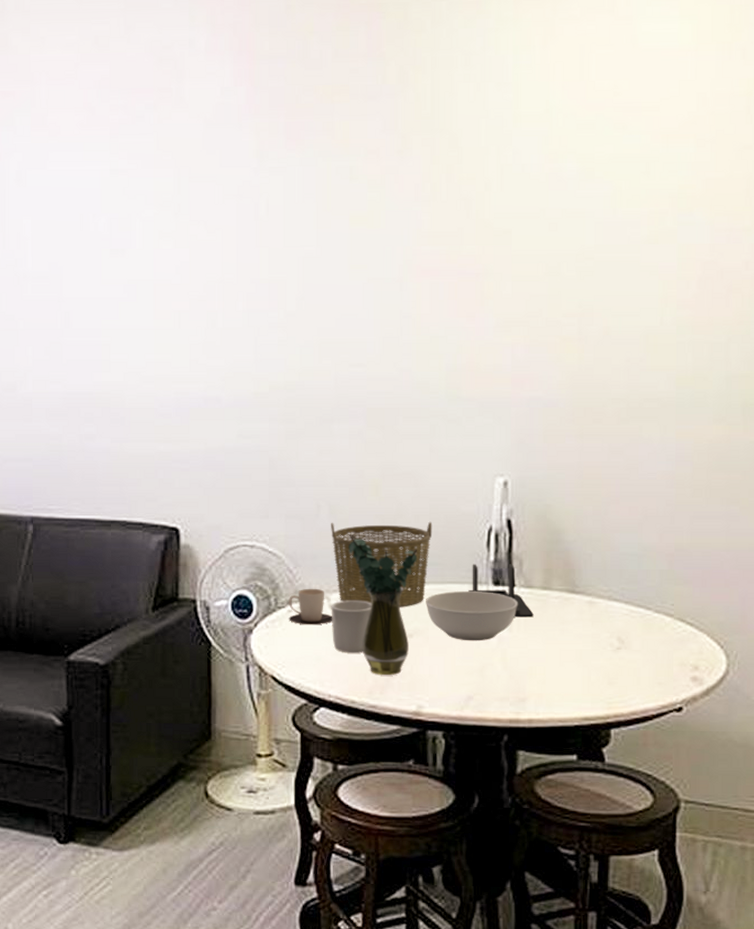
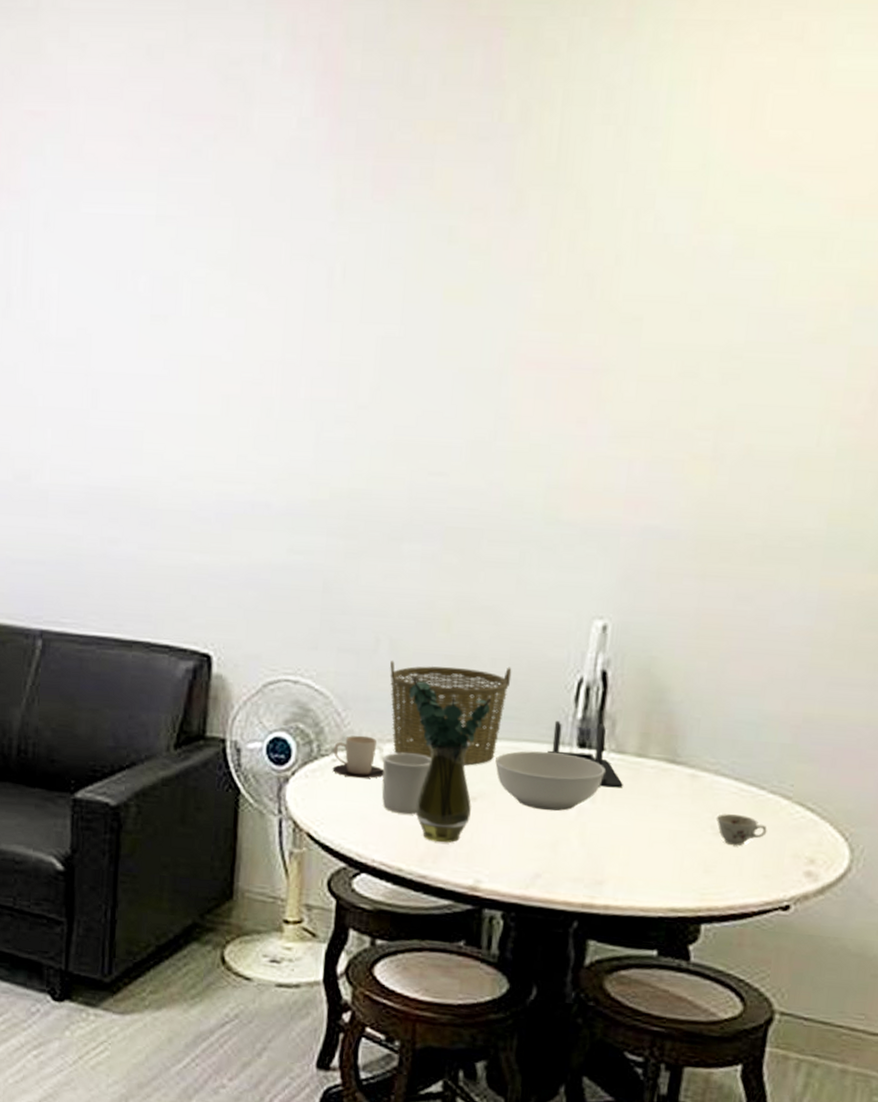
teacup: none [613,633,656,660] -> present [716,814,767,846]

